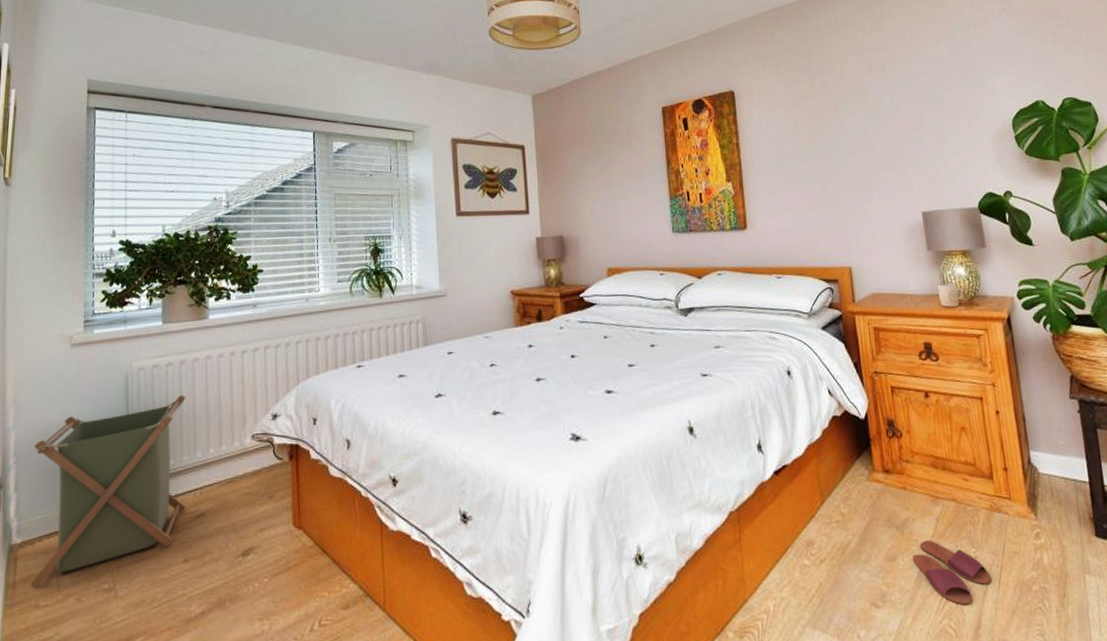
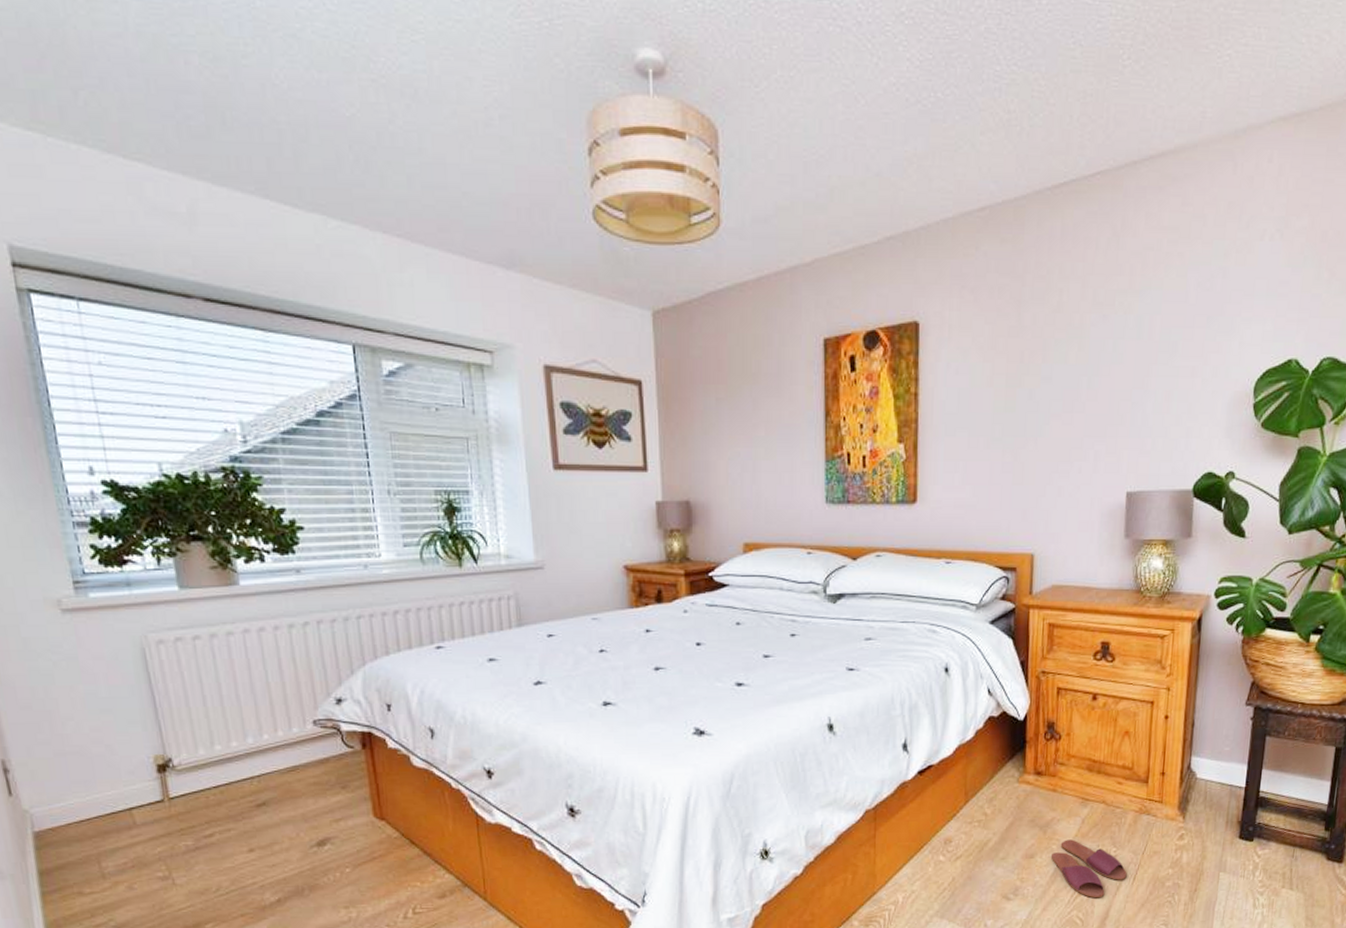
laundry basket: present [30,395,186,588] -> none [39,674,243,876]
mug: present [937,283,964,308] -> none [1127,576,1157,605]

